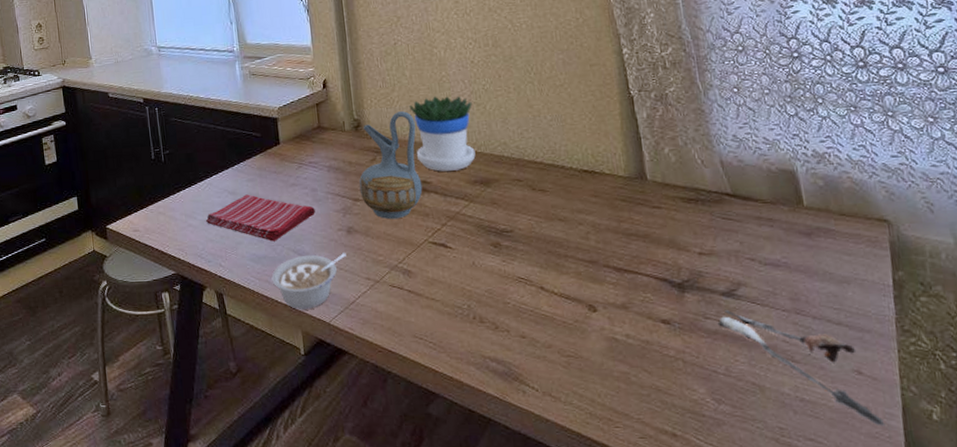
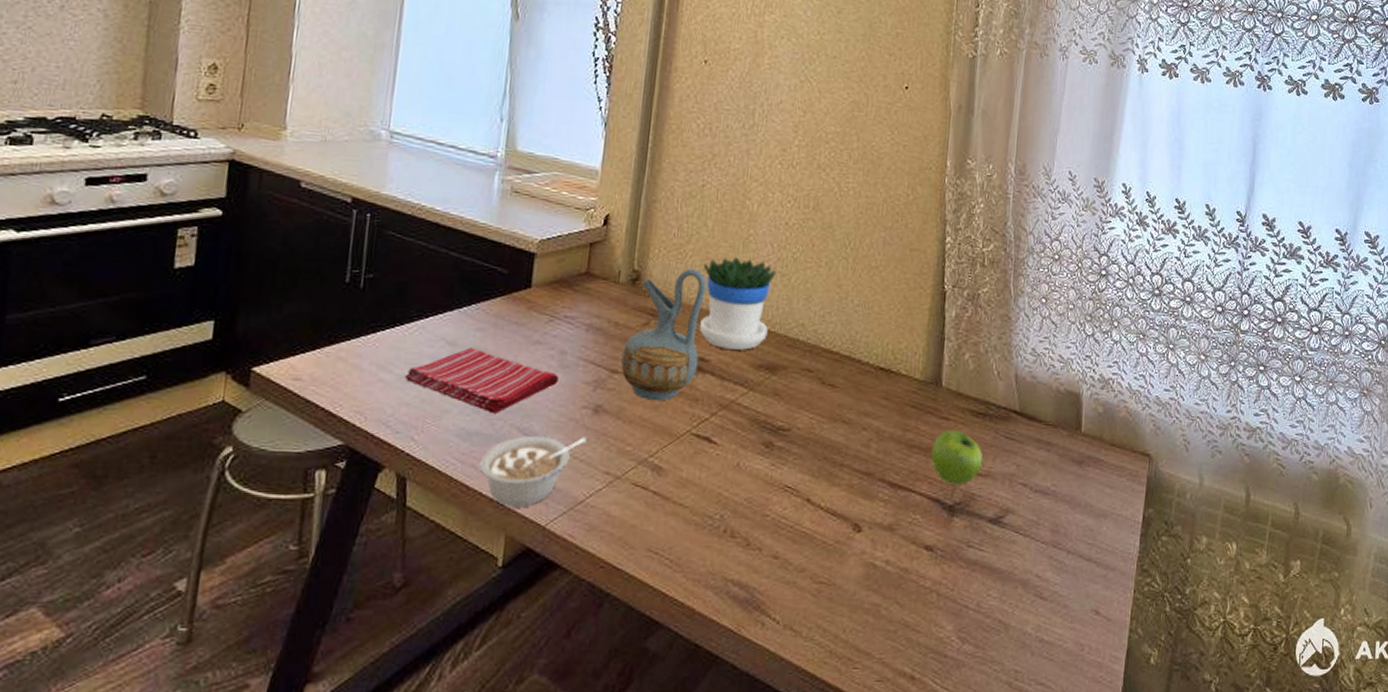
fruit: none [649,216,704,264] -> present [931,429,983,484]
spoon: present [717,309,886,426] -> none [978,537,1110,670]

